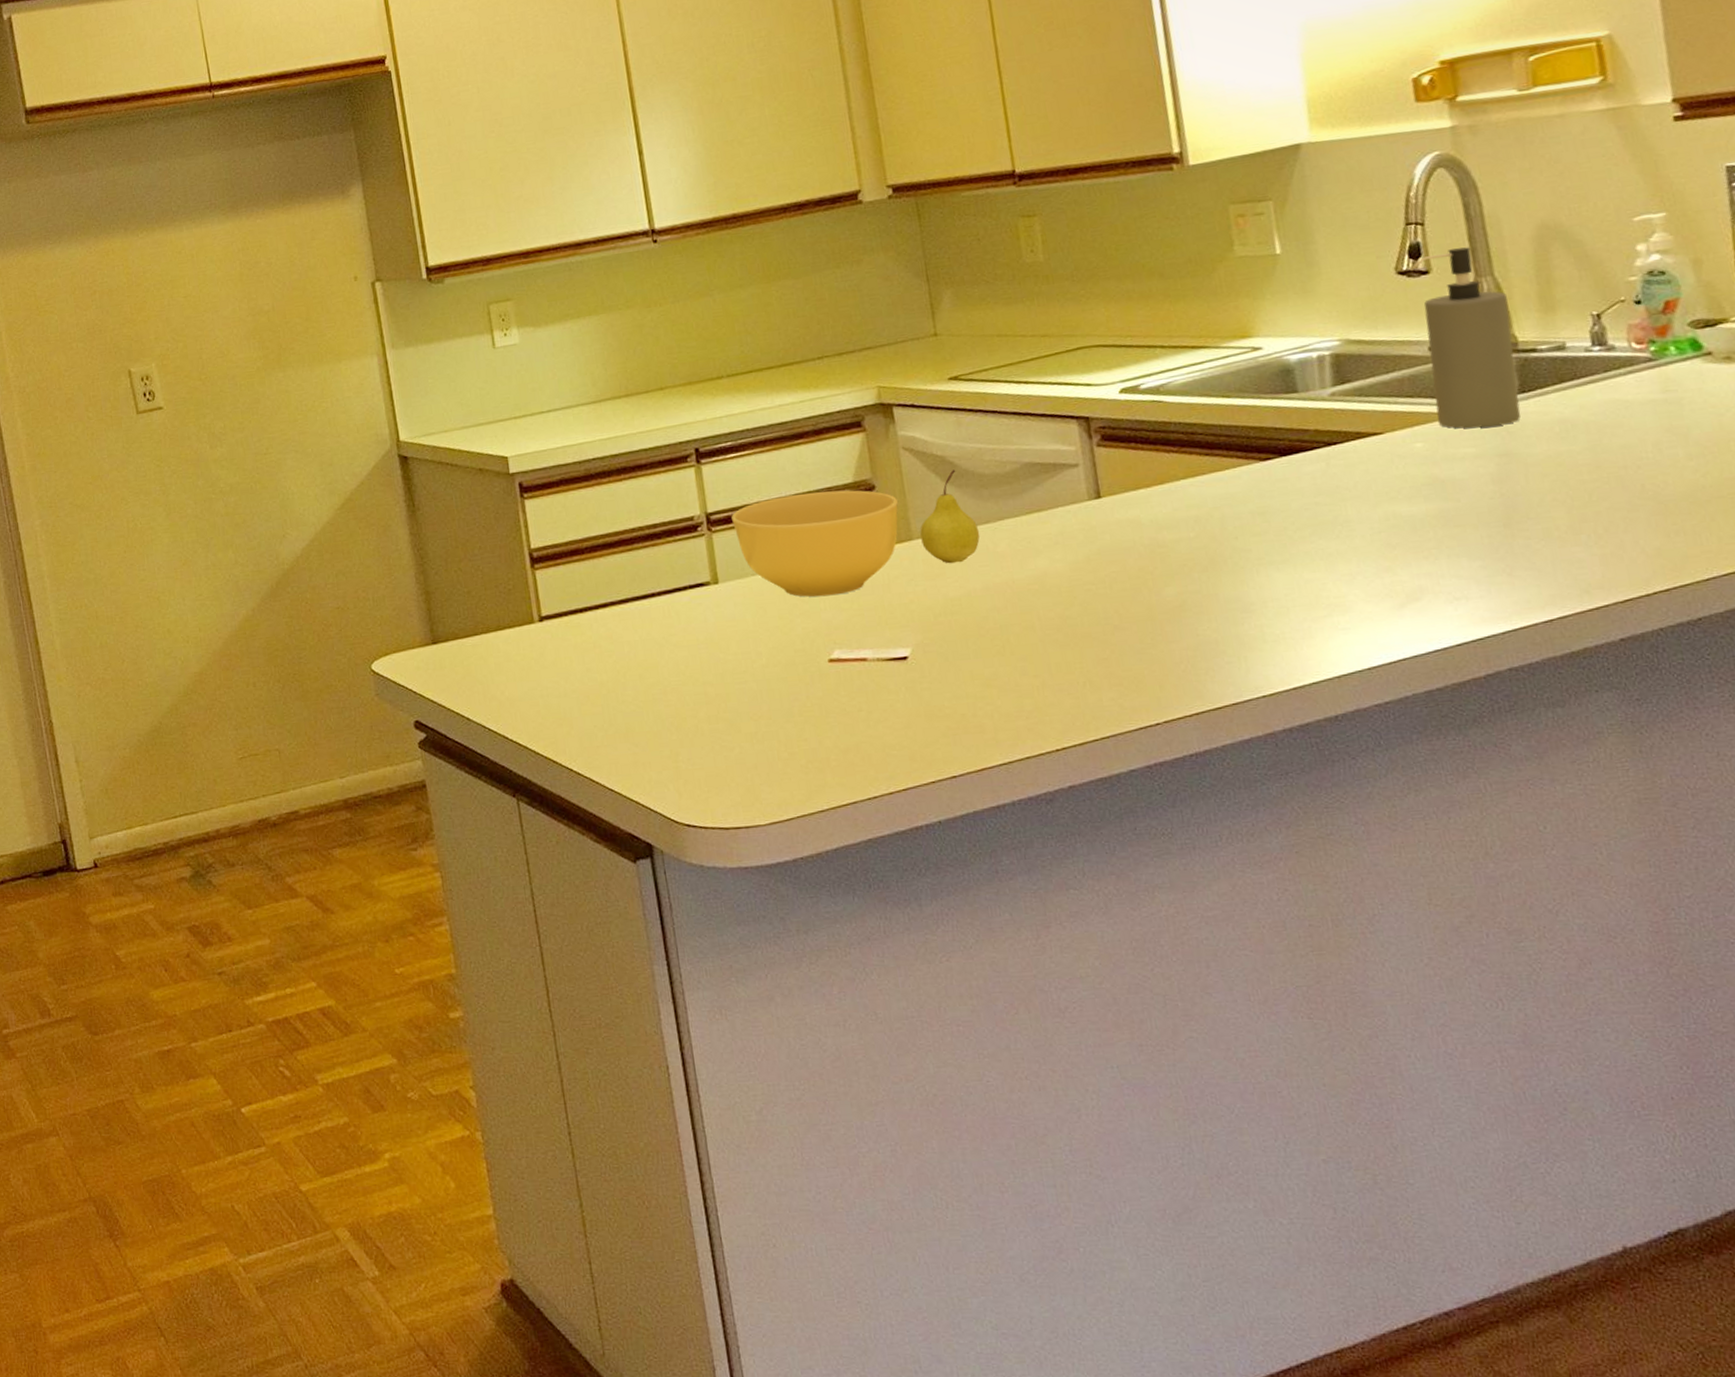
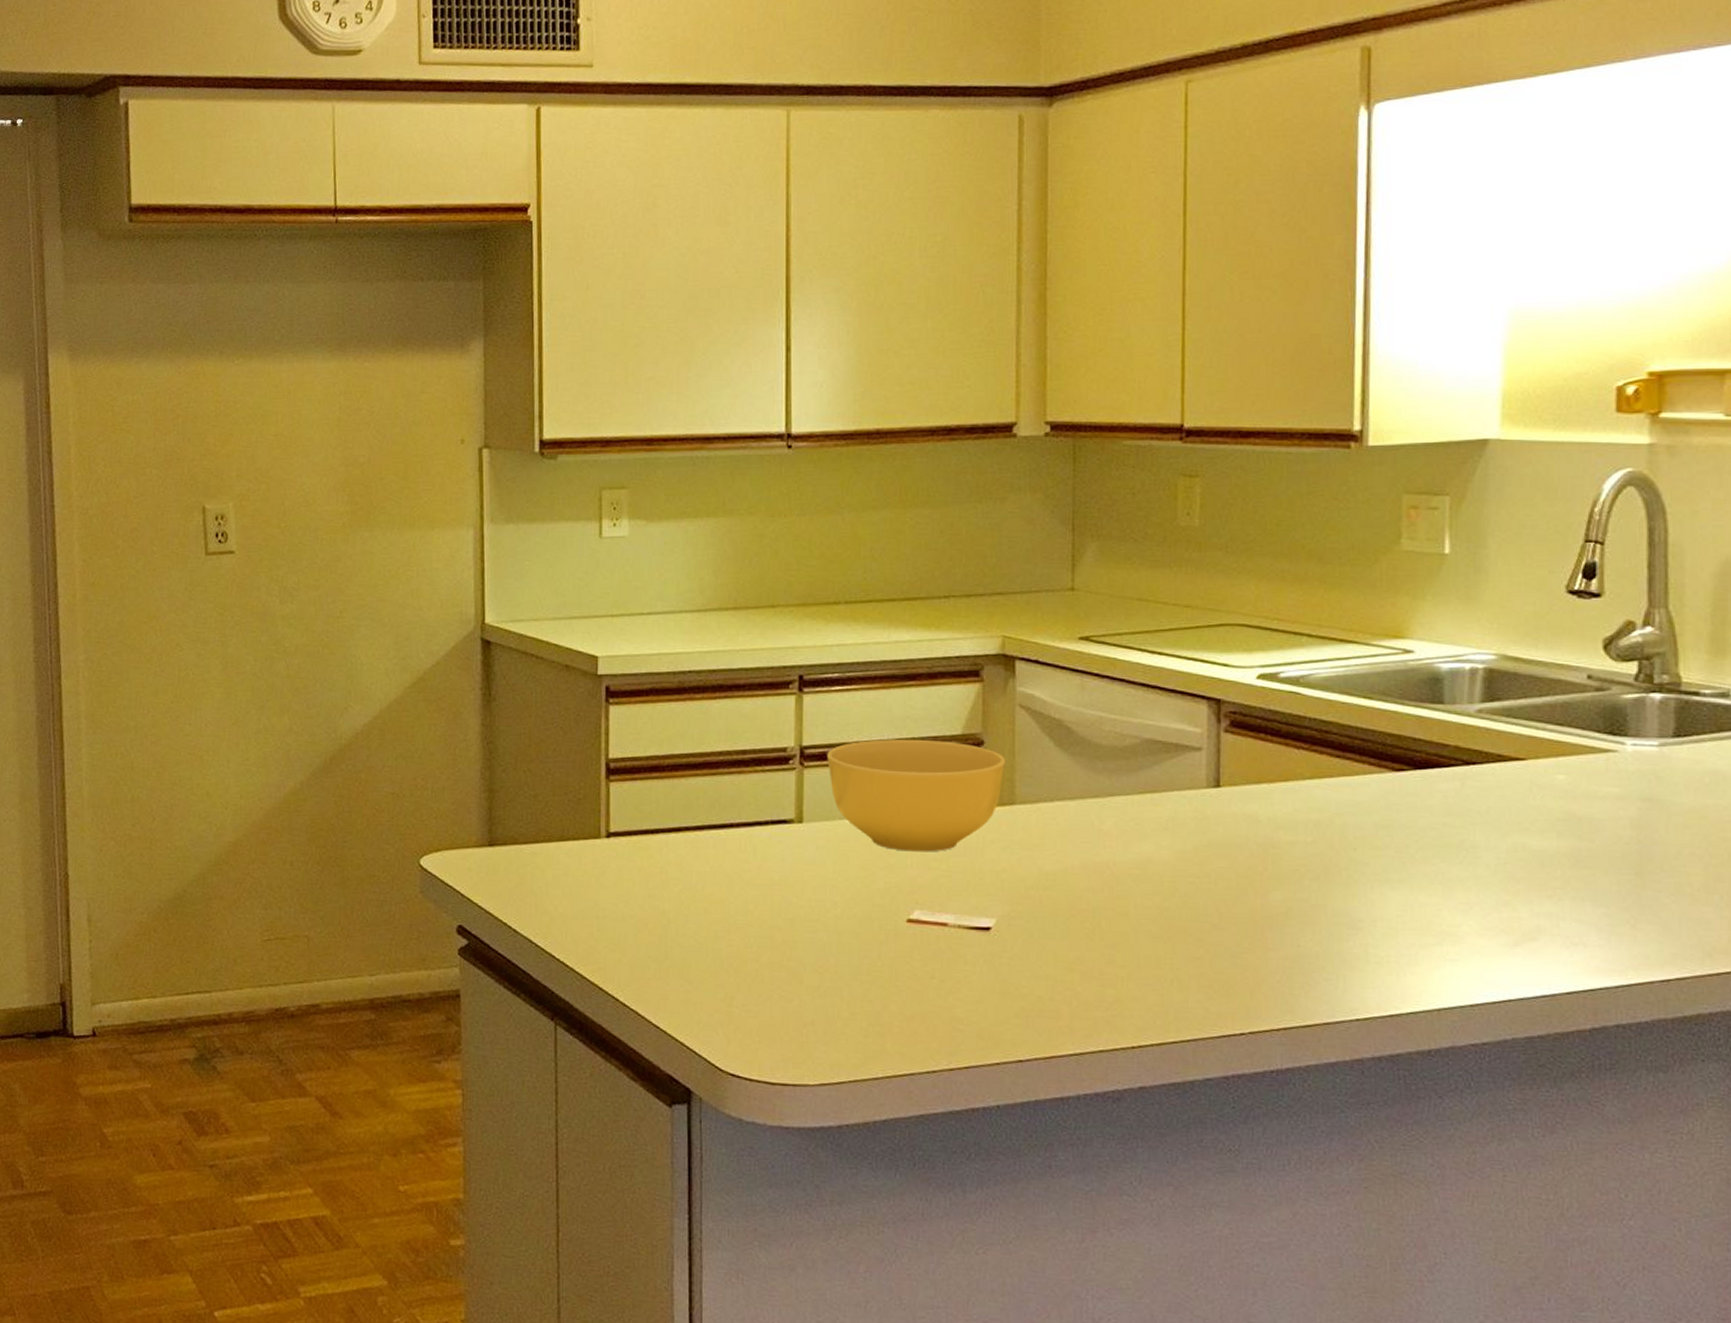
fruit: present [920,469,981,564] -> none [1024,736,1087,836]
soap dispenser: present [1408,247,1521,429] -> none [1580,574,1678,768]

